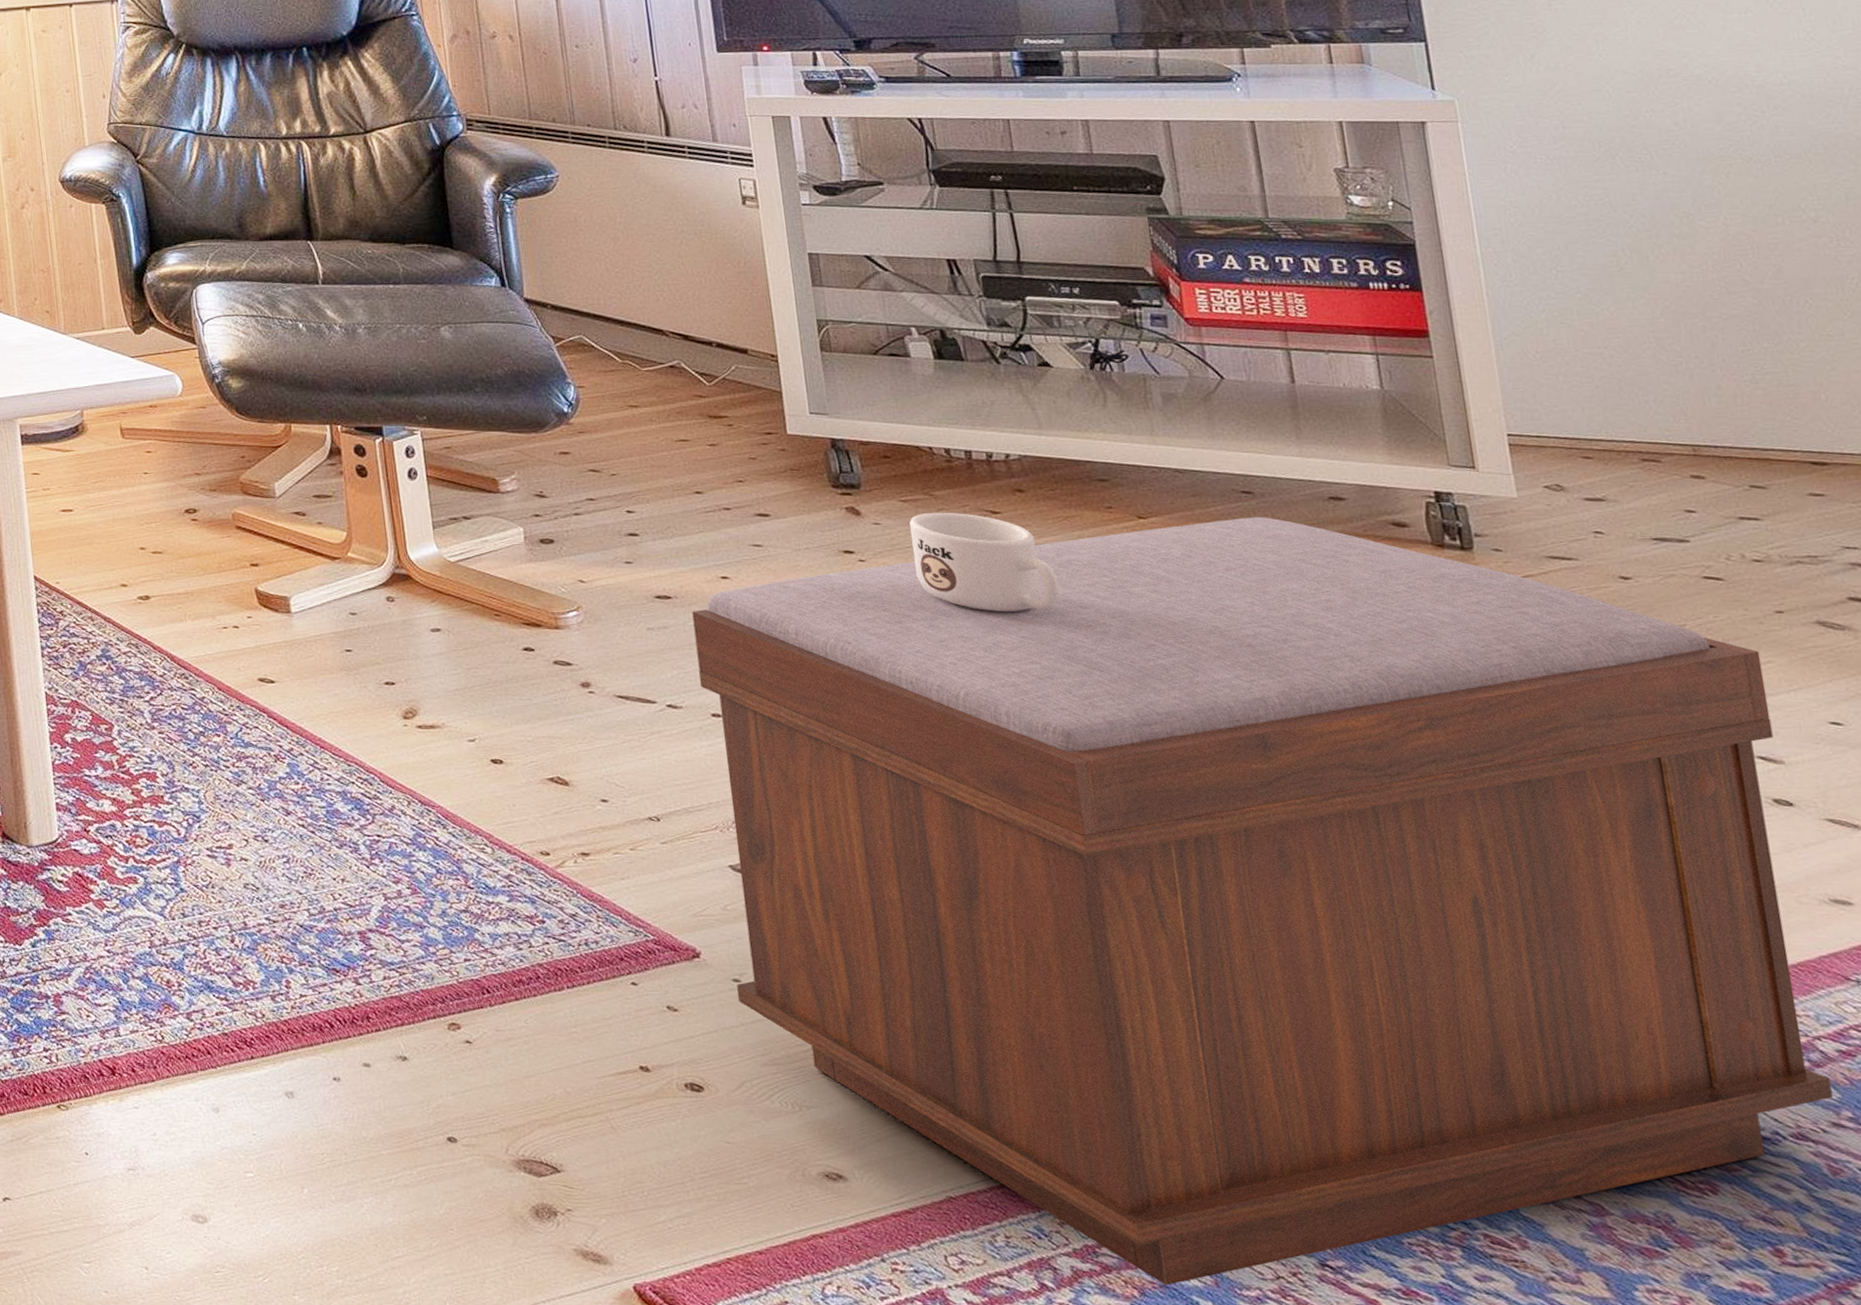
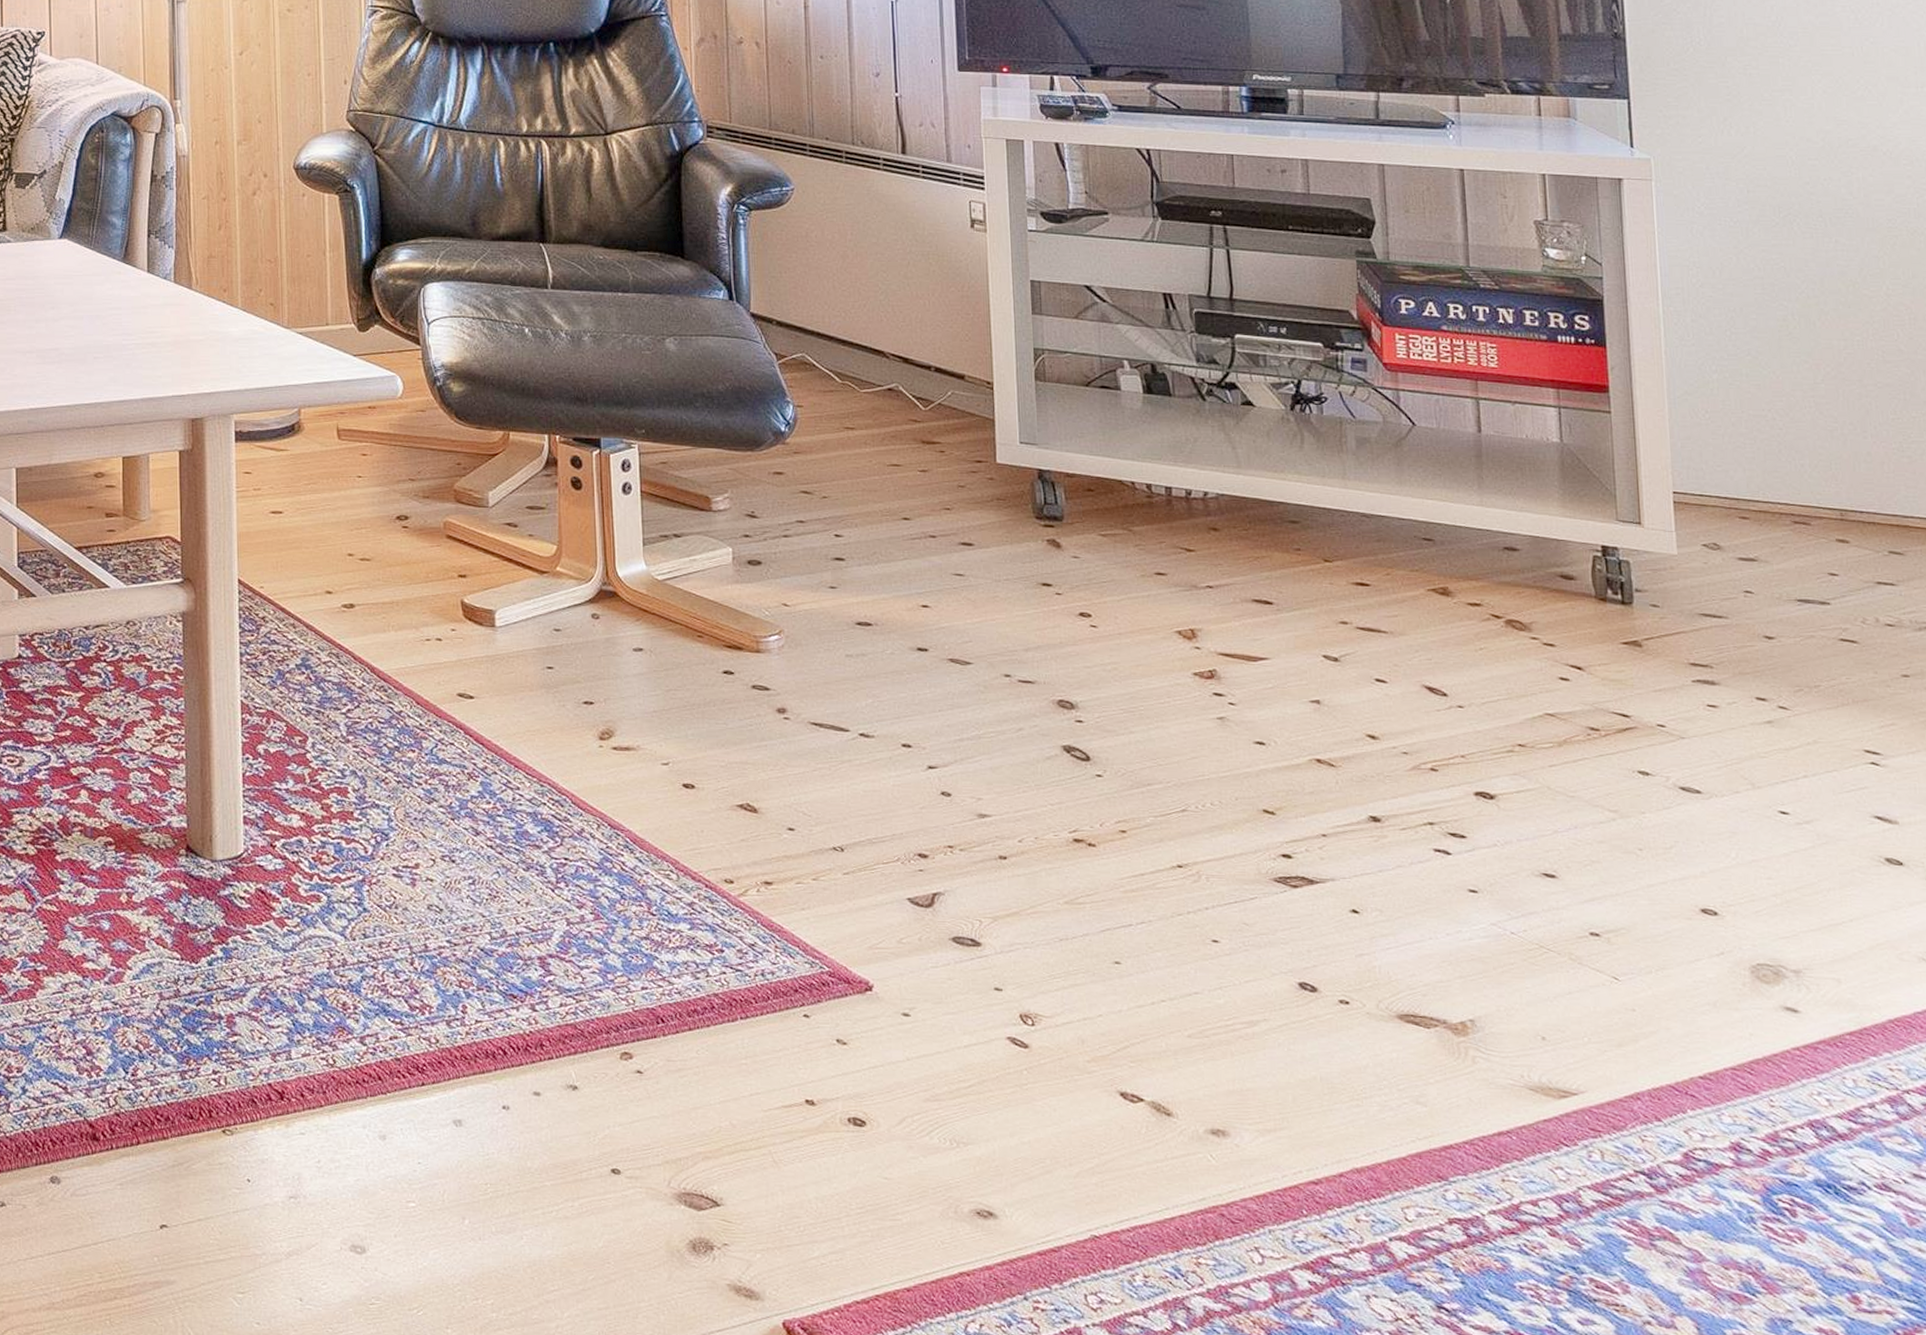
bench: present [692,517,1833,1285] -> none [891,564,1916,1326]
mug: present [909,512,1059,612] -> none [1107,548,1244,651]

